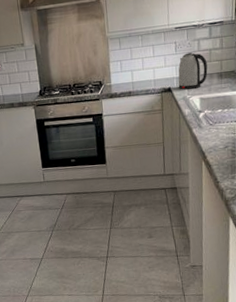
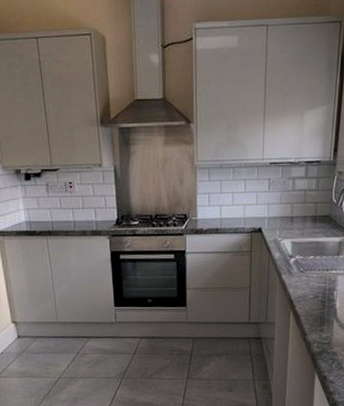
kettle: present [178,52,208,90] -> none [269,191,302,231]

